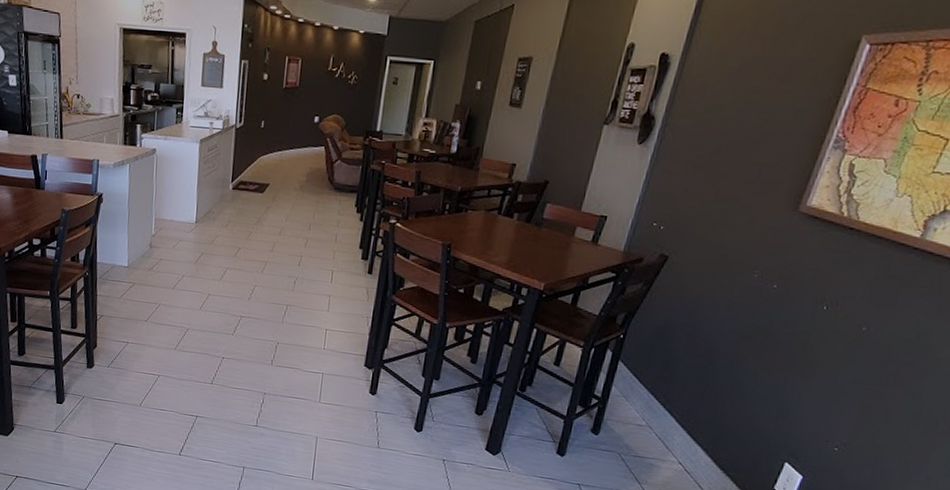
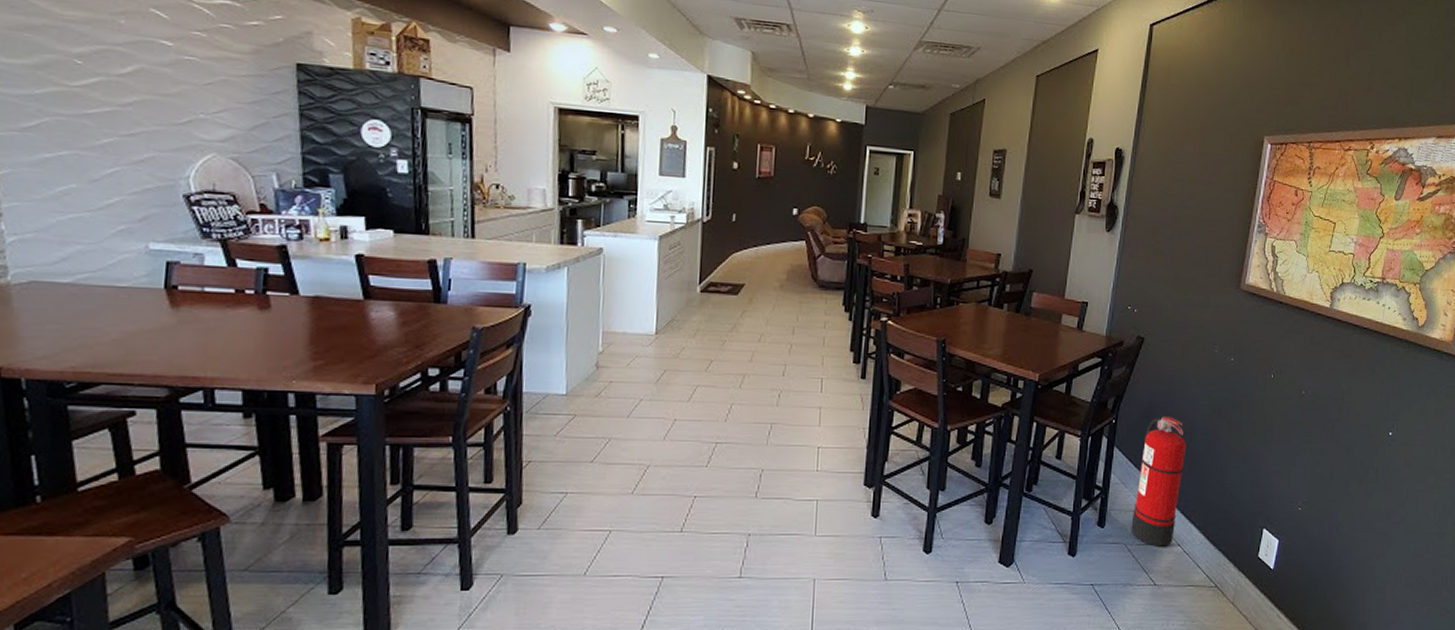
fire extinguisher: none [627,337,704,463] -> present [1131,416,1187,547]

